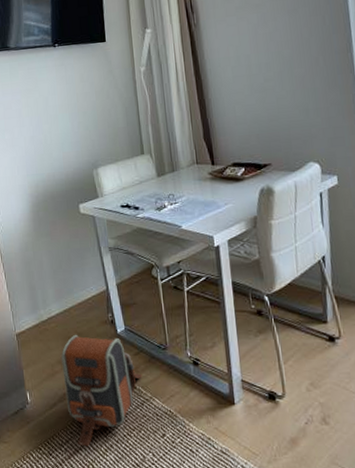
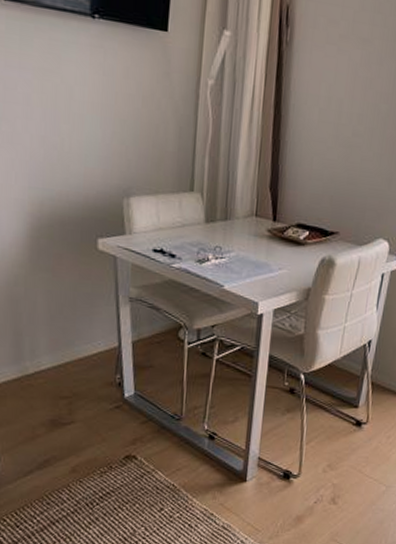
backpack: present [61,334,143,446] -> none [46,394,147,519]

